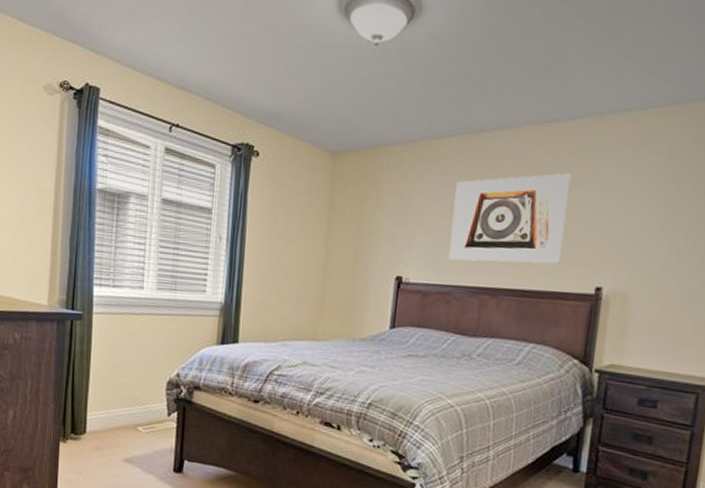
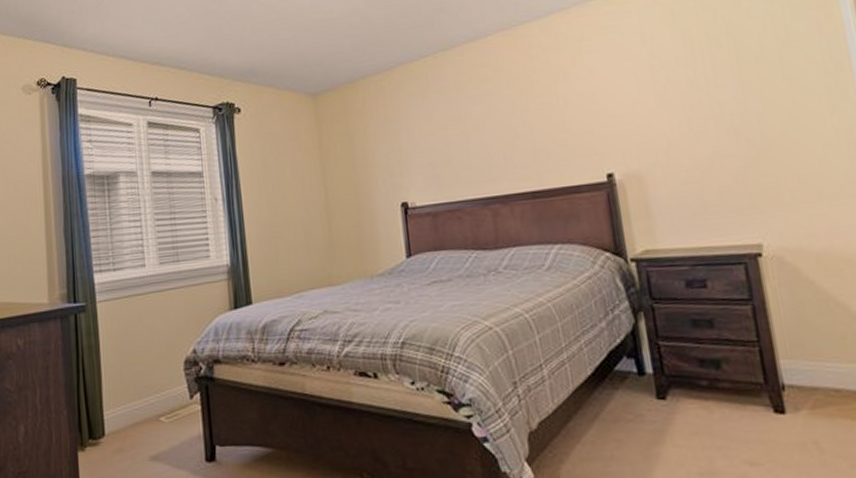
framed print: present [448,173,571,264] -> none [440,69,564,176]

